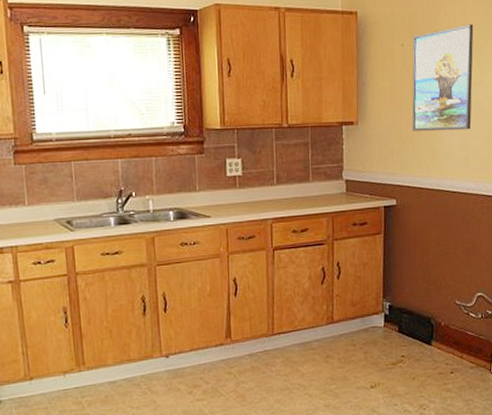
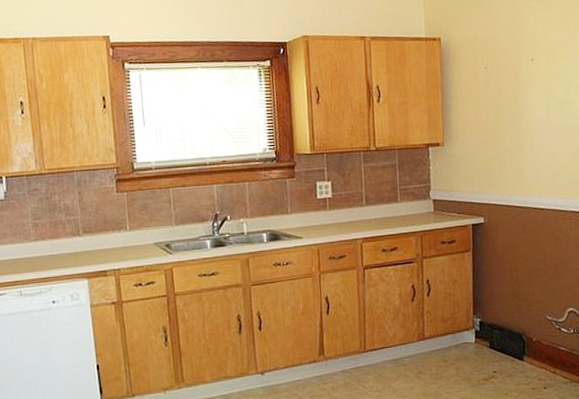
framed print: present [412,24,474,131] -> none [496,45,557,151]

